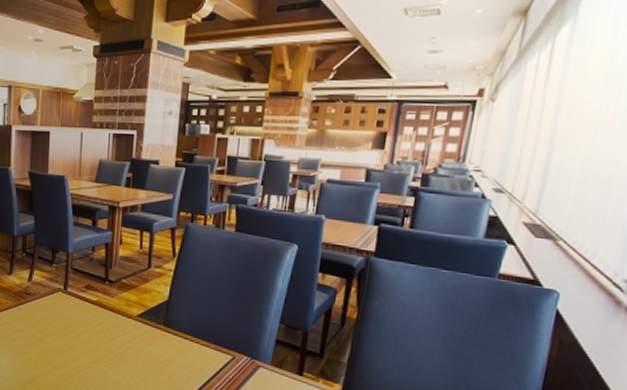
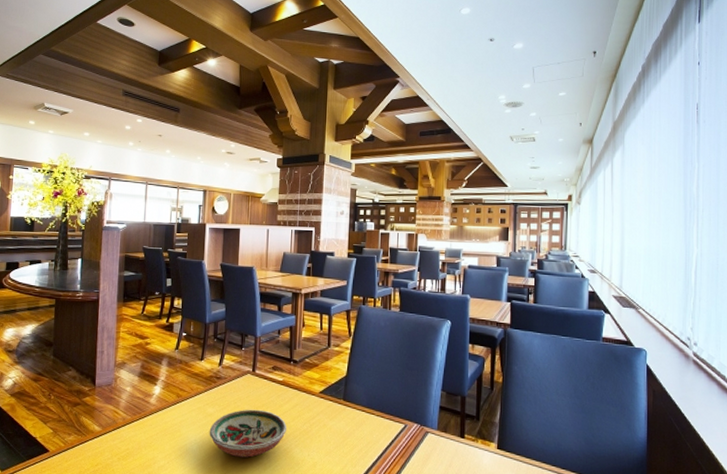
decorative bowl: none [19,327,101,376] -> present [209,409,287,458]

